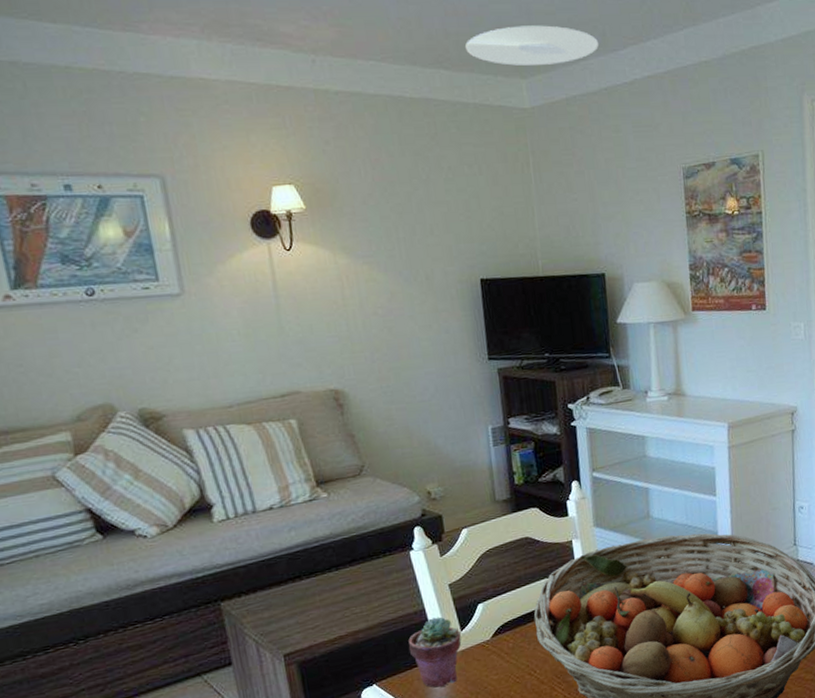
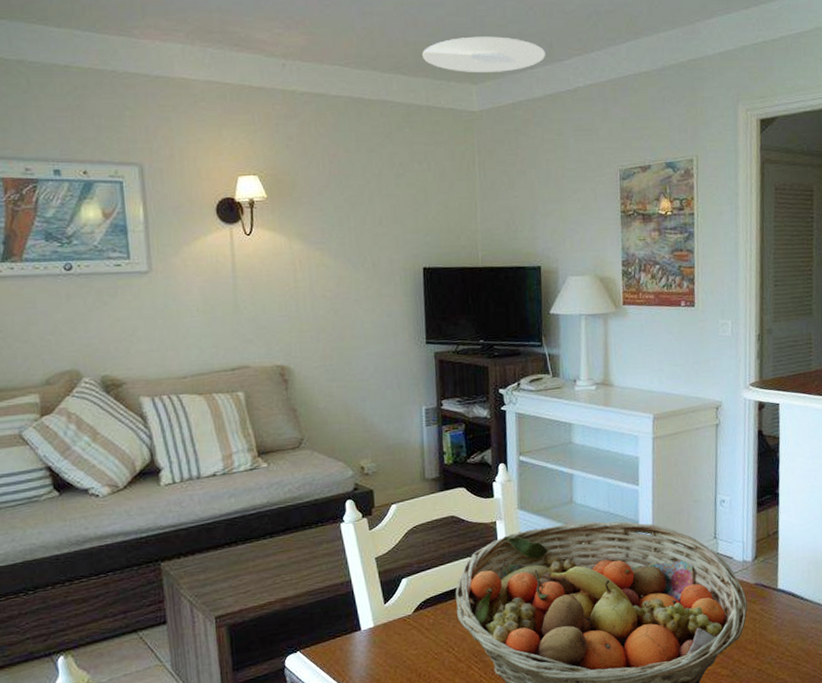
potted succulent: present [408,617,462,688] -> none [333,589,384,659]

